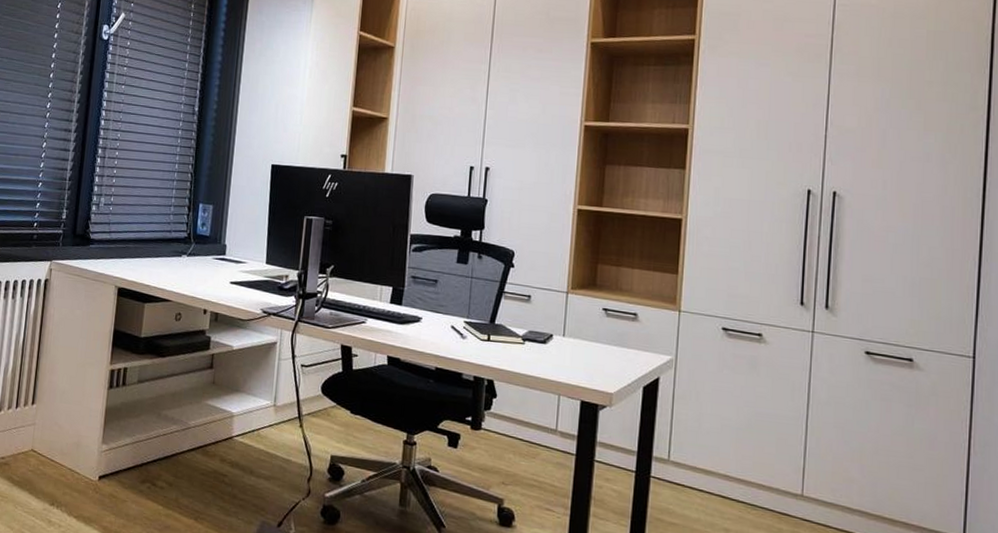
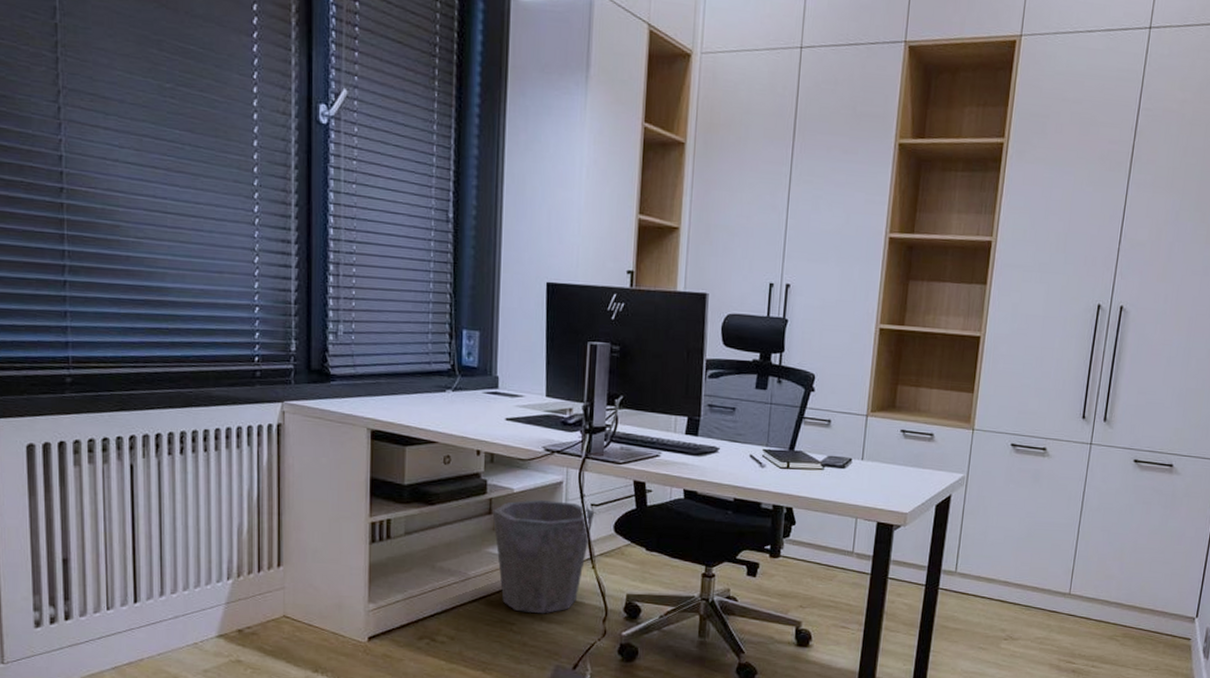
waste bin: none [213,357,305,469] -> present [492,500,595,614]

